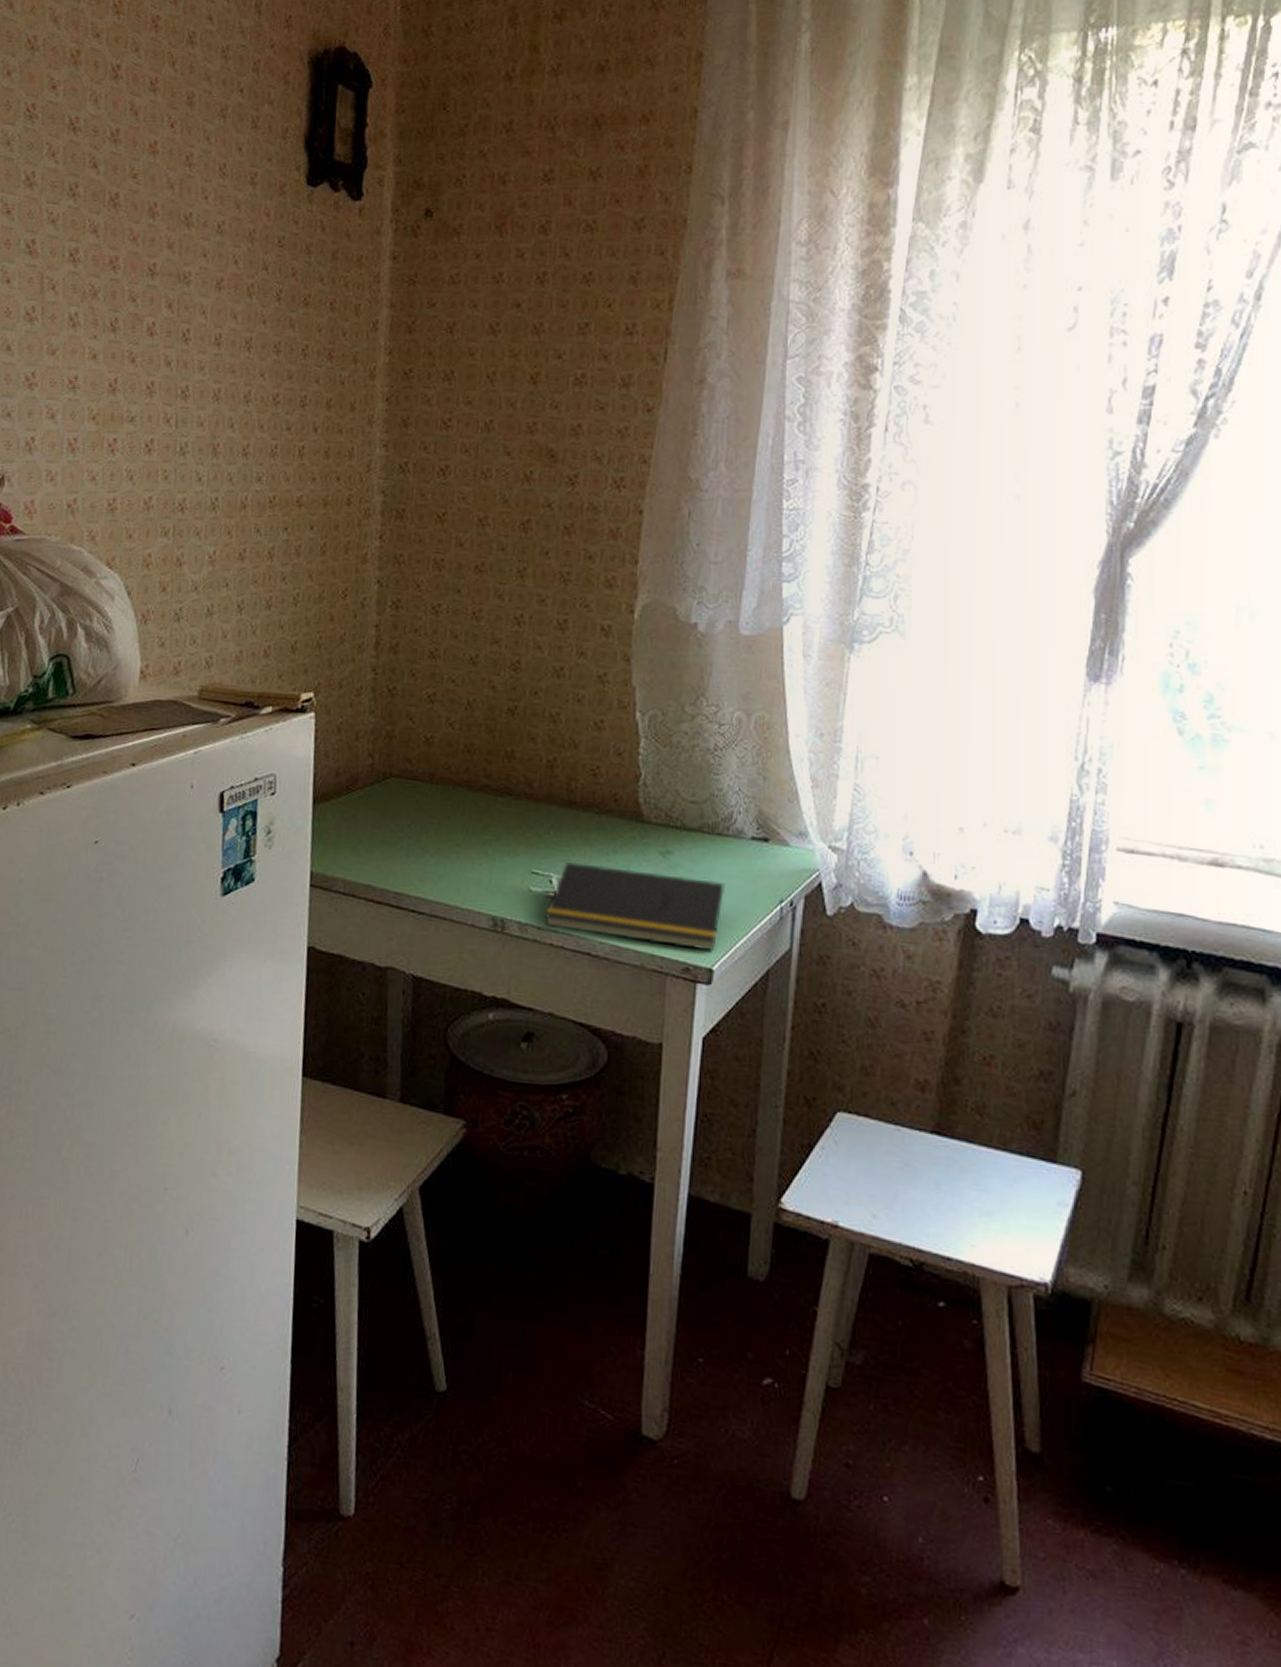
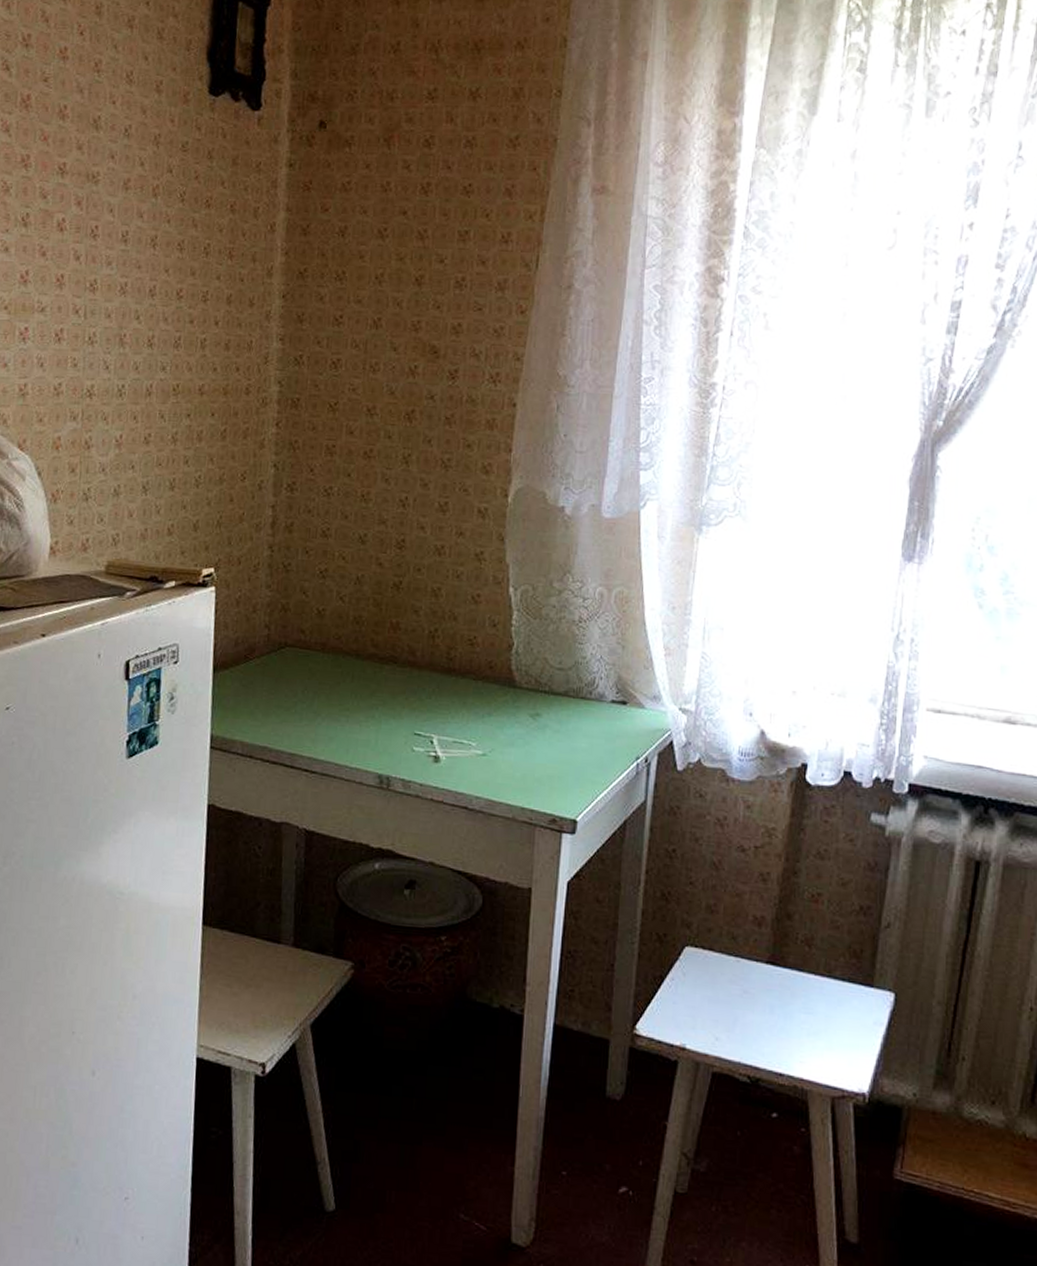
notepad: present [544,862,725,952] -> none [426,724,588,804]

